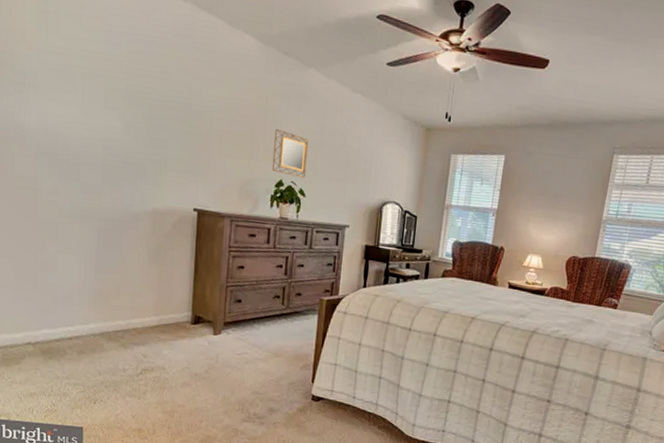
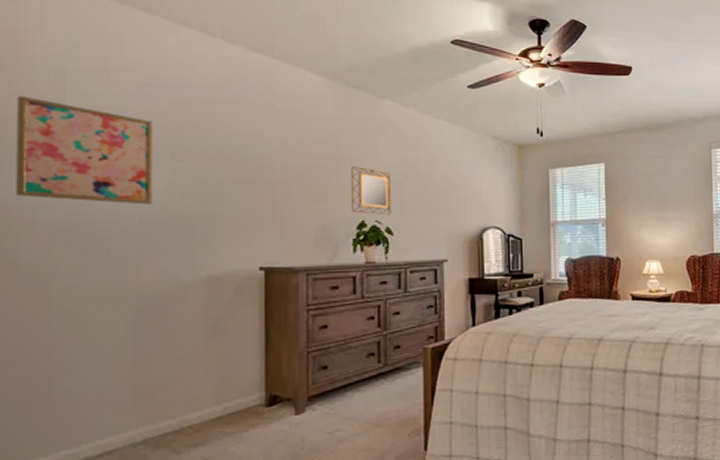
wall art: none [11,31,116,142] -> present [16,95,153,205]

